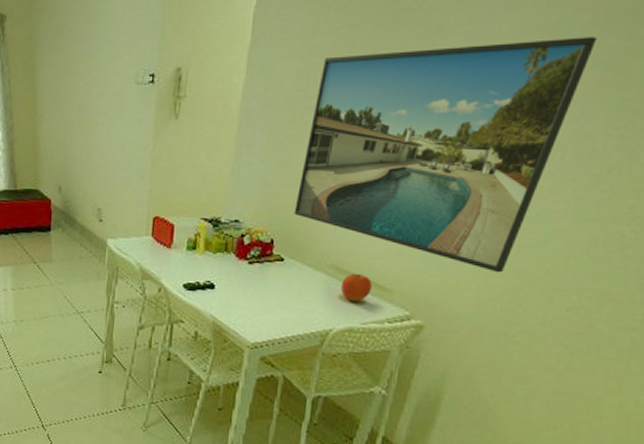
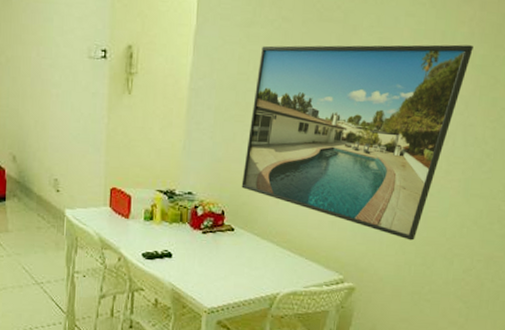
fruit: present [340,274,372,302] -> none [284,242,311,268]

